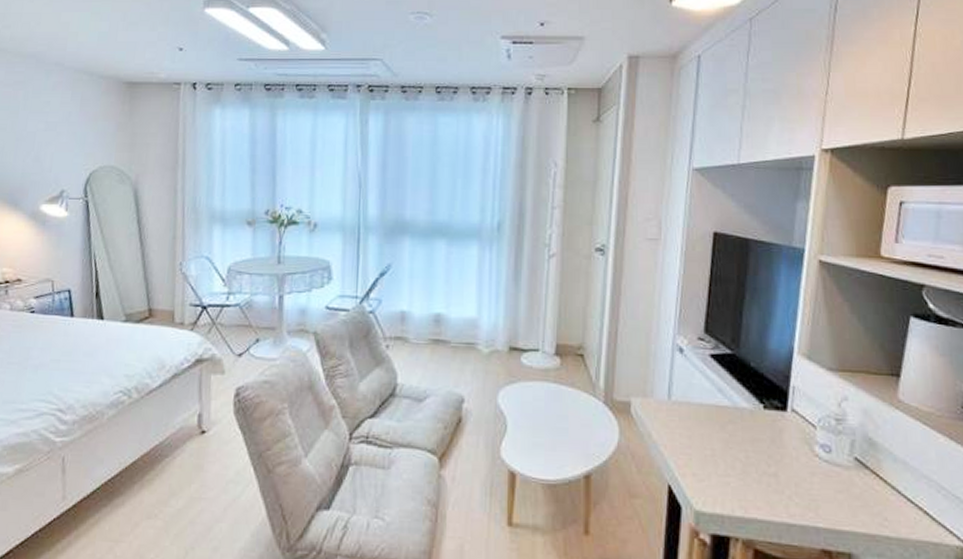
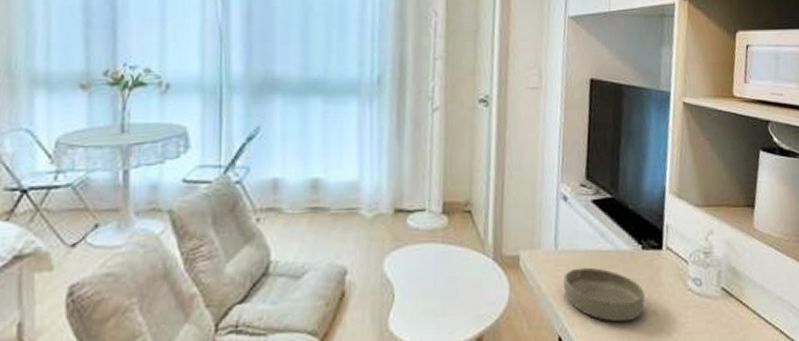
bowl: none [676,420,765,480] -> present [563,267,645,323]

